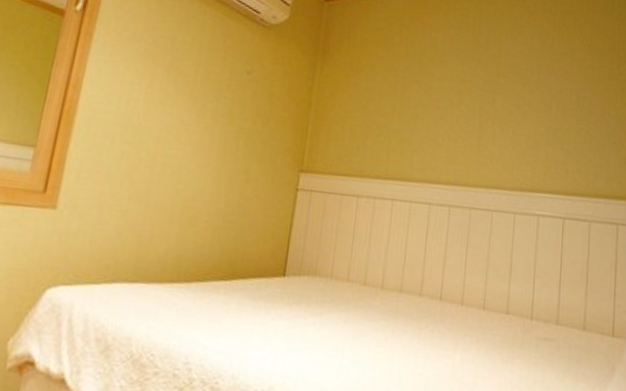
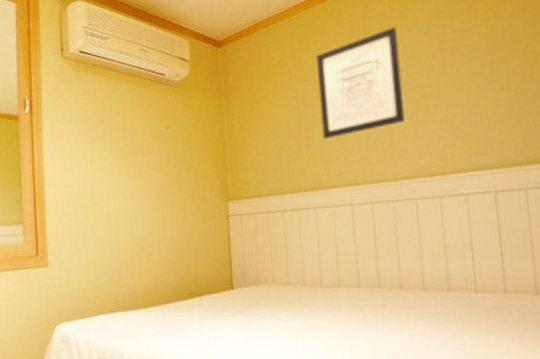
wall art: none [414,31,503,129] -> present [316,26,406,140]

